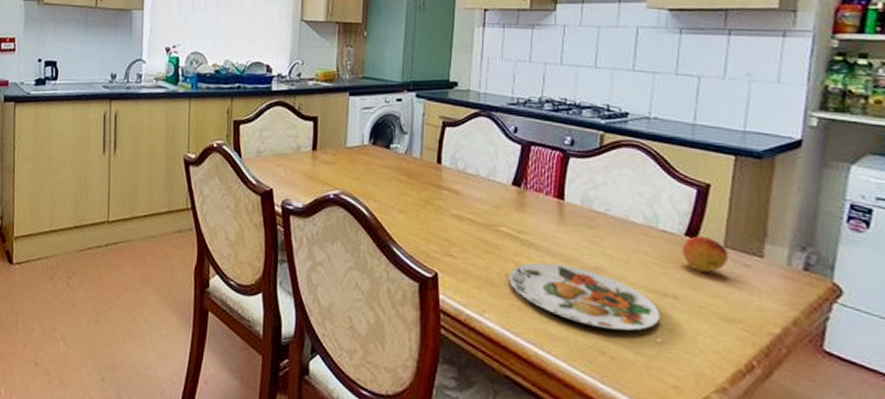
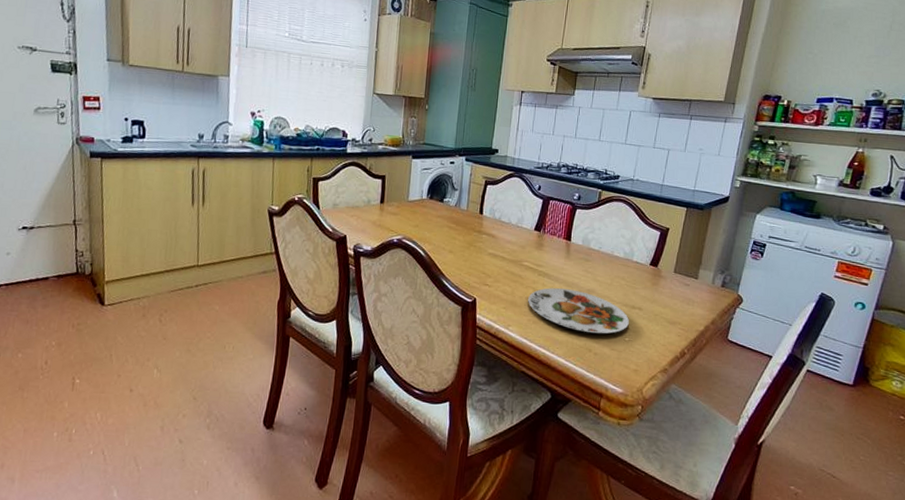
fruit: present [682,235,729,273] -> none [647,265,677,291]

